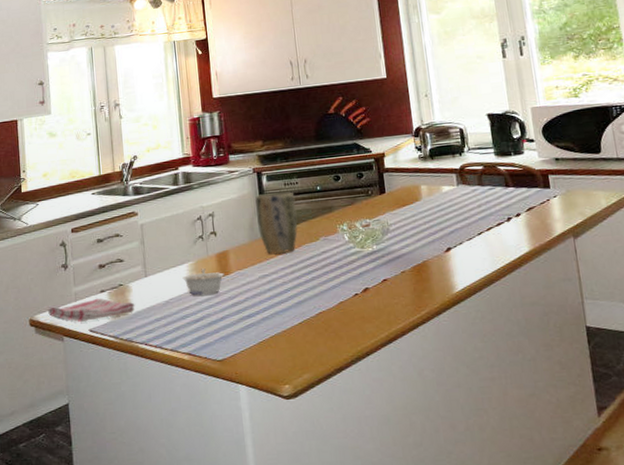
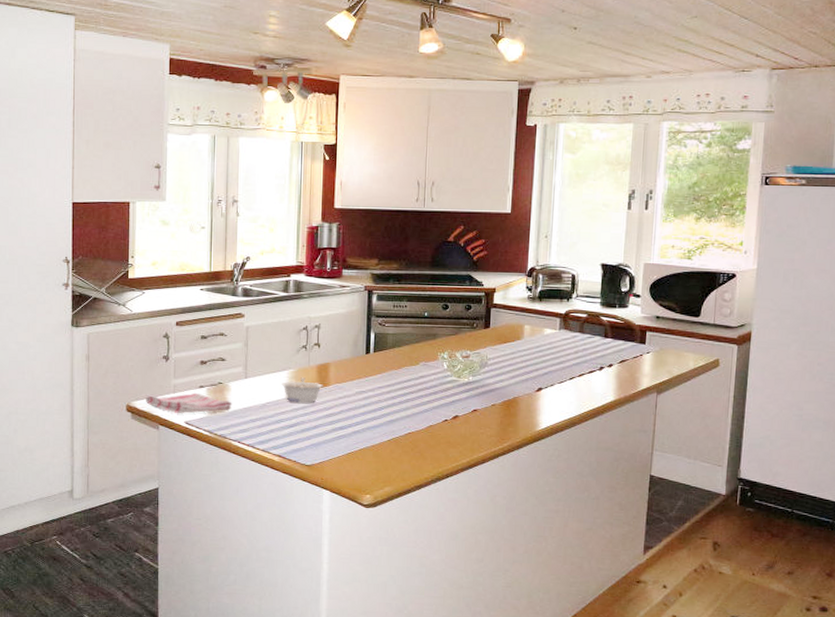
plant pot: present [254,192,298,254] -> none [362,313,402,373]

